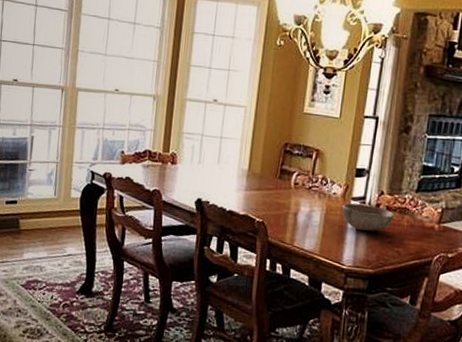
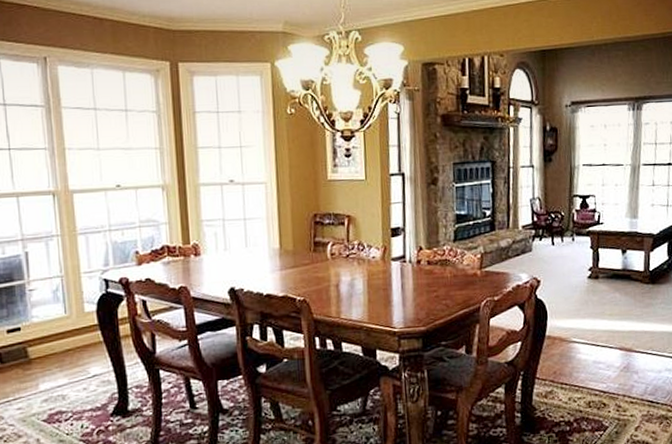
bowl: present [342,203,394,232] -> none [383,263,436,290]

